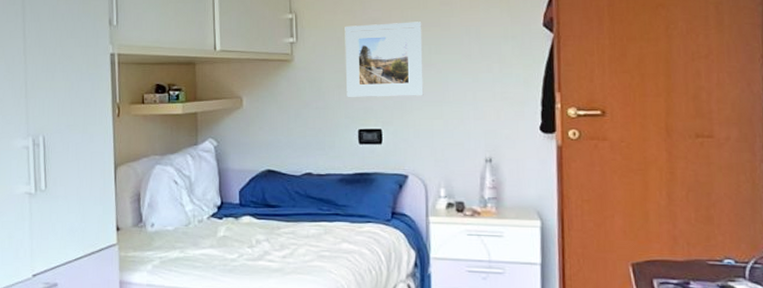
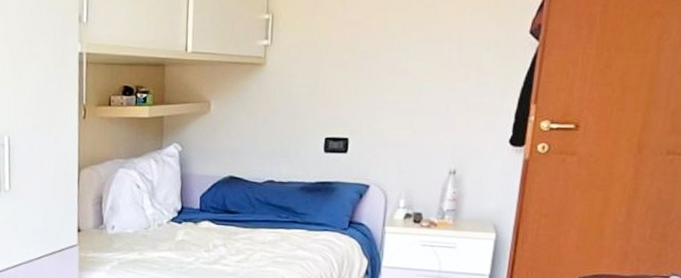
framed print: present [345,22,424,98] -> none [317,25,403,105]

